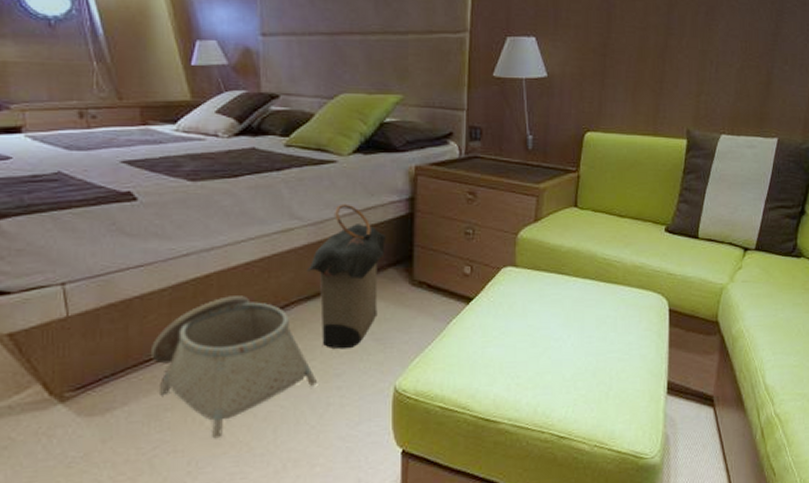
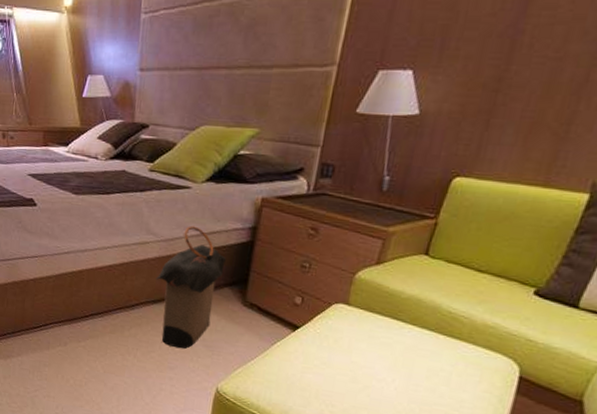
basket: present [150,296,317,439] -> none [37,289,154,395]

